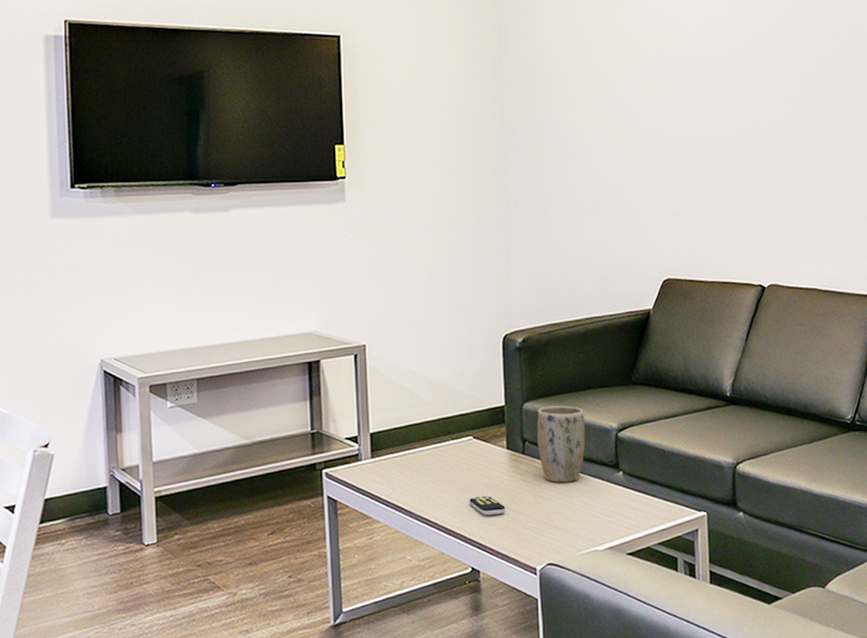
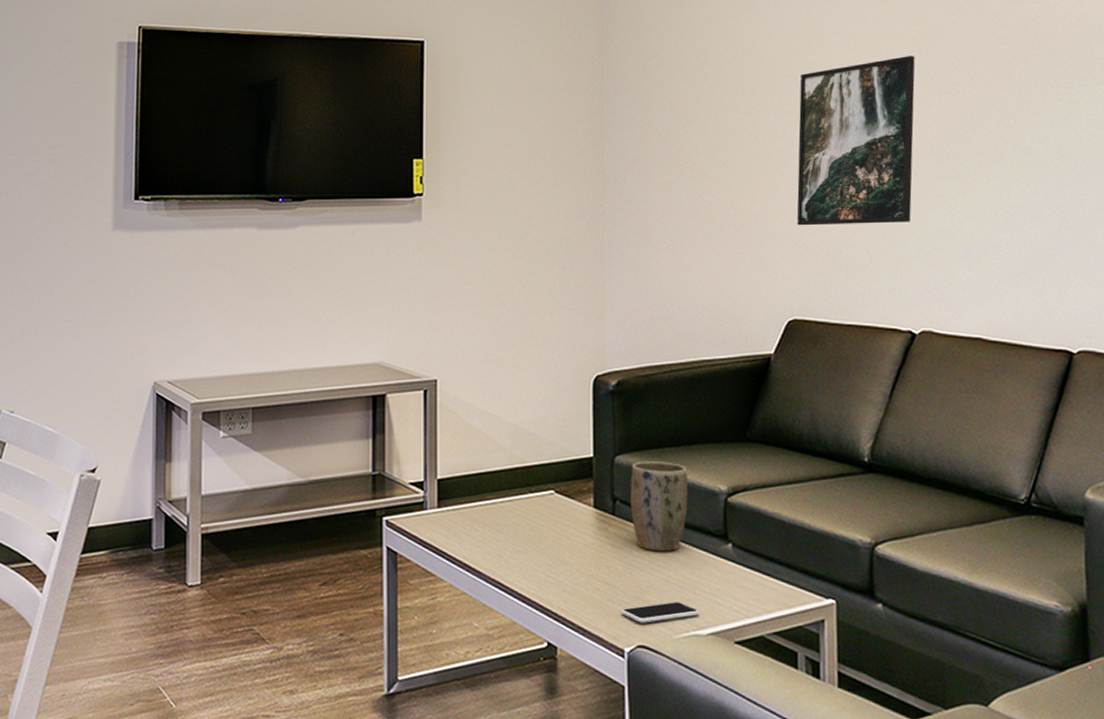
remote control: present [469,495,505,516] -> none [548,559,590,584]
smartphone: none [533,524,597,545] -> present [621,602,699,623]
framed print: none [668,50,761,198] -> present [796,56,915,226]

